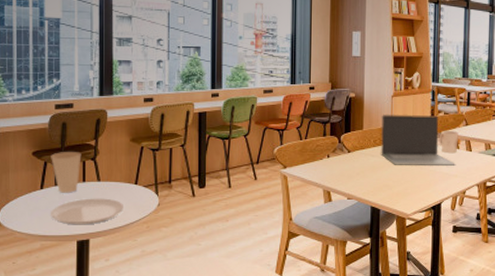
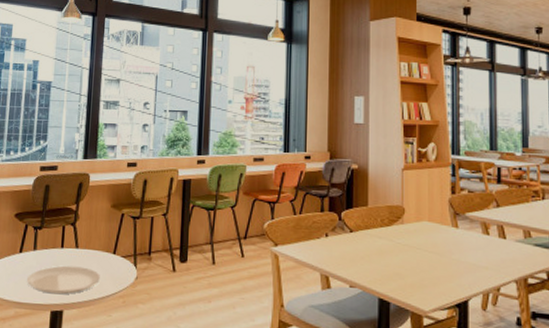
cup: present [51,152,82,194] -> none [32,215,62,260]
laptop: present [381,115,454,167] -> none [390,190,484,256]
cup: present [439,130,459,154] -> none [462,211,488,241]

